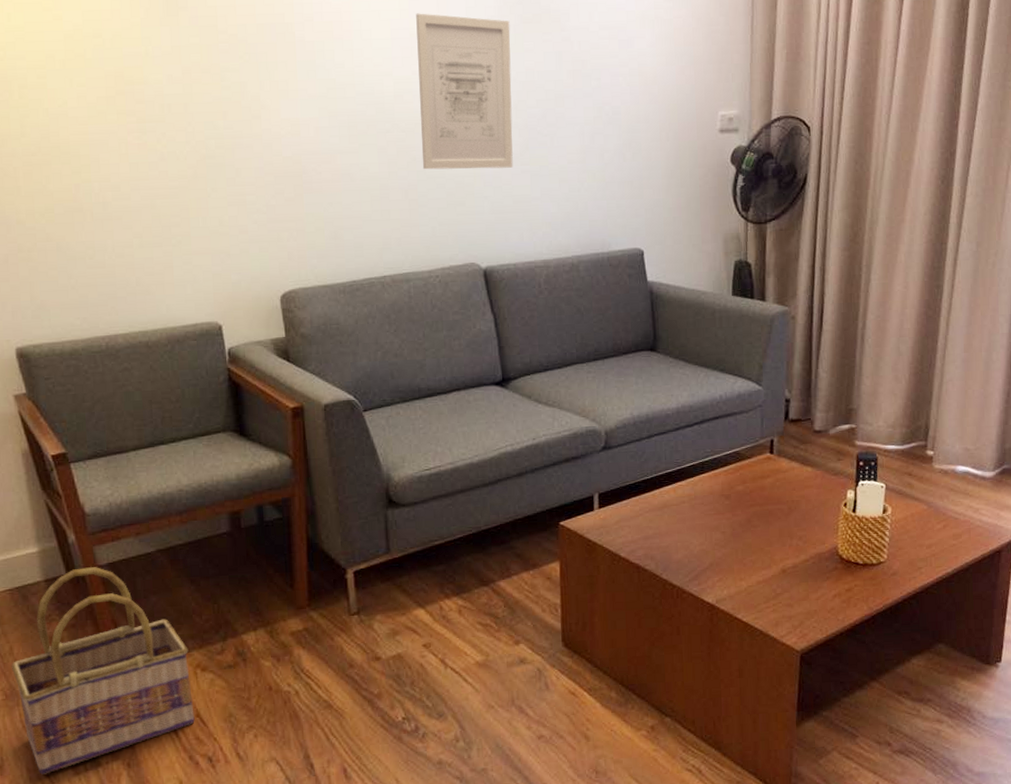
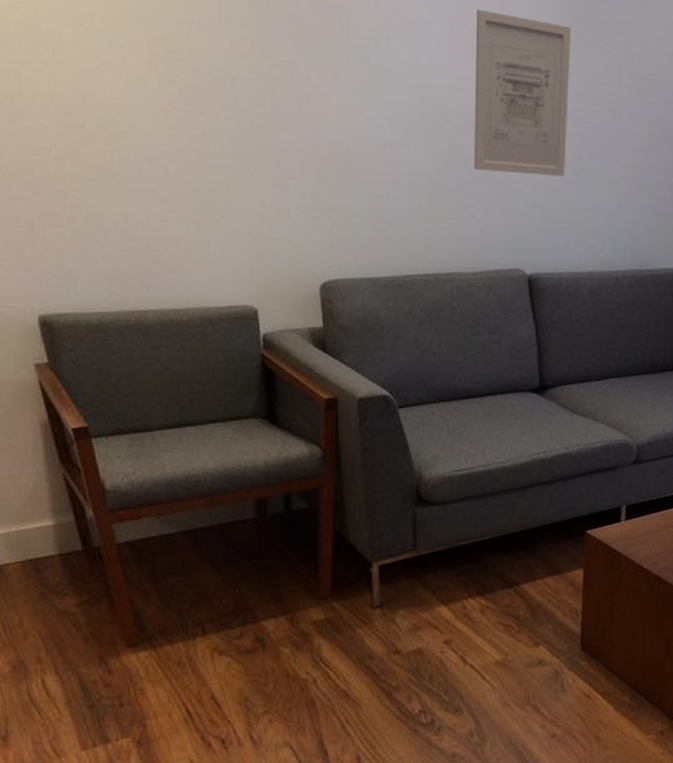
basket: present [11,567,195,775] -> none [20,544,209,748]

